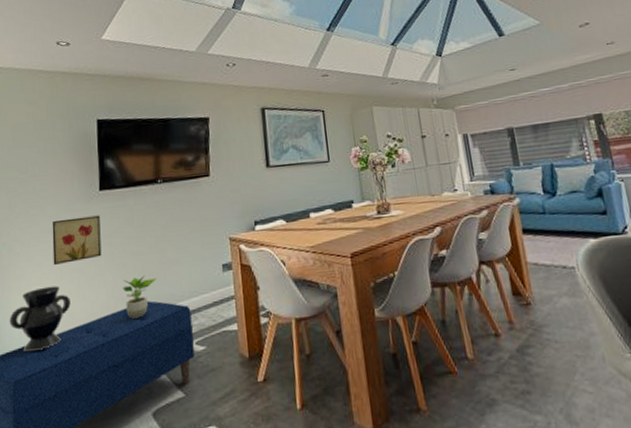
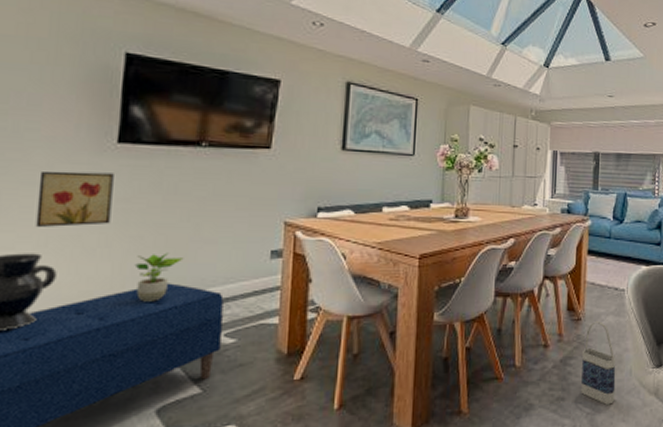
bag: none [540,304,592,398] -> present [581,321,616,405]

